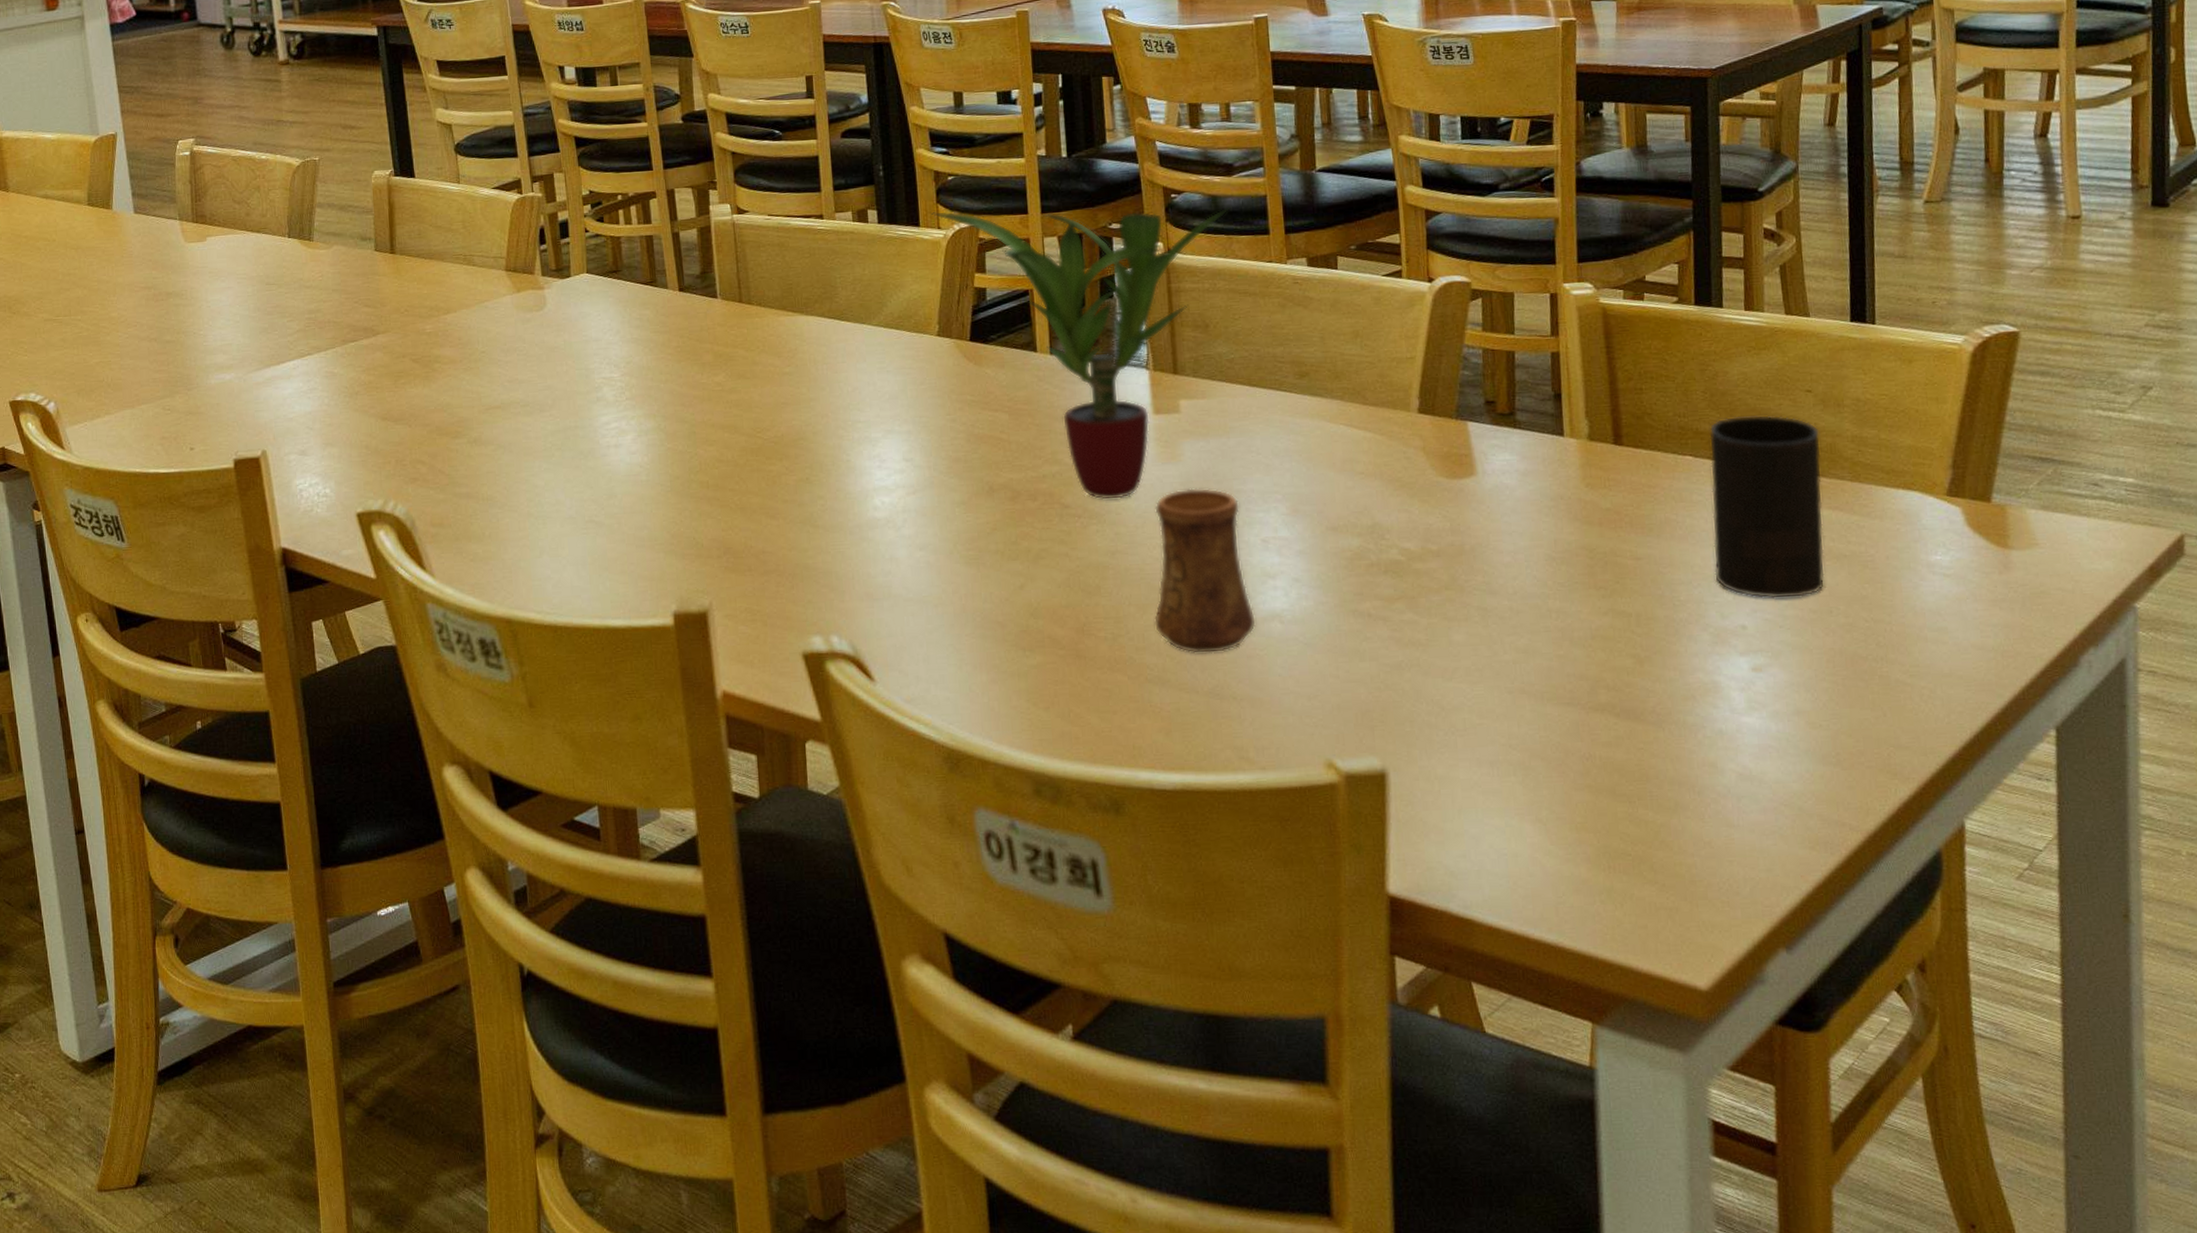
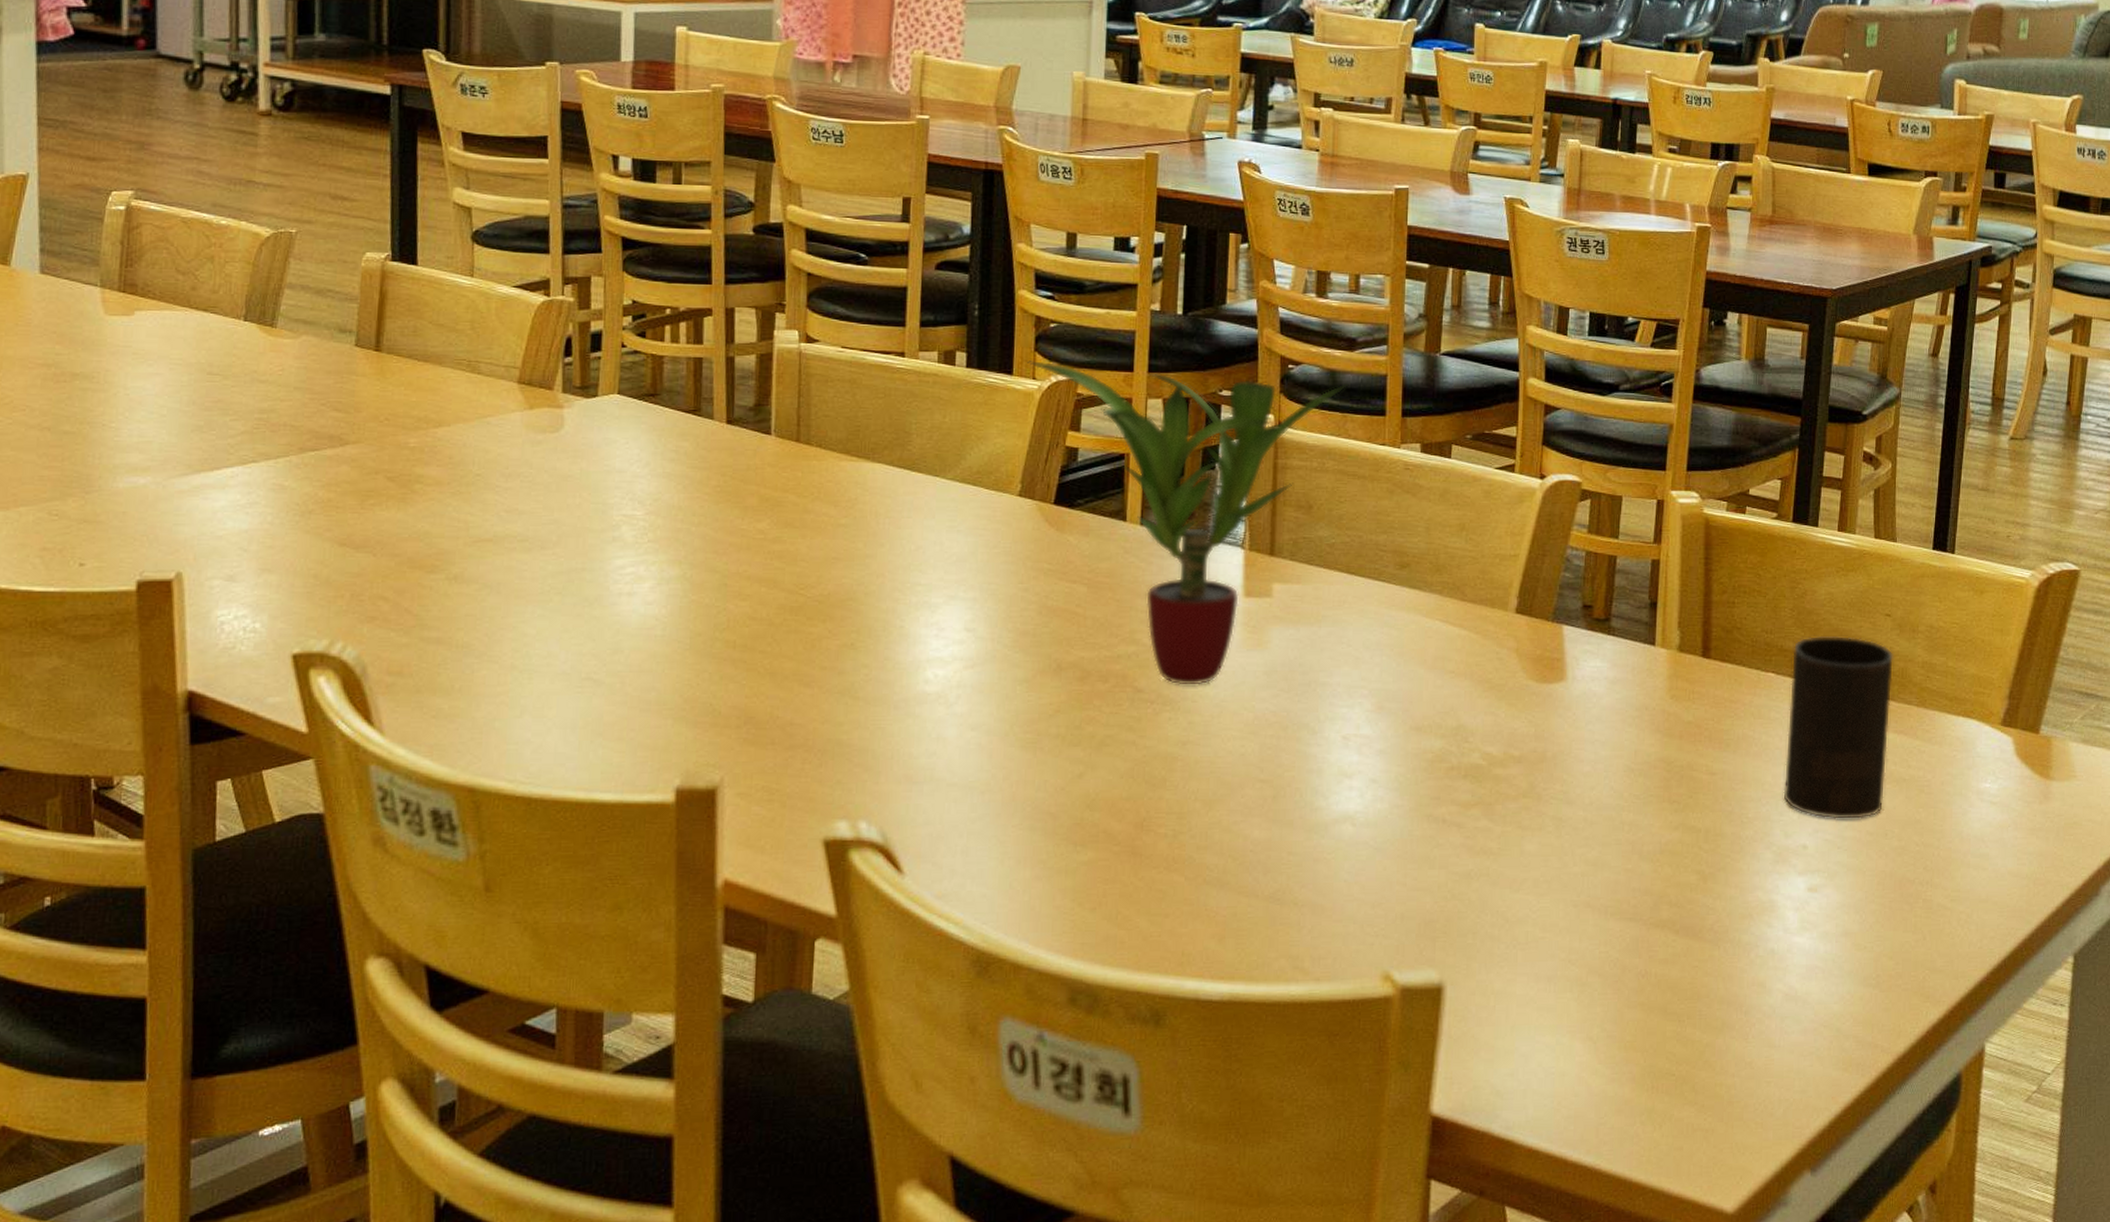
cup: present [1153,487,1257,654] -> none [1219,678,1328,856]

